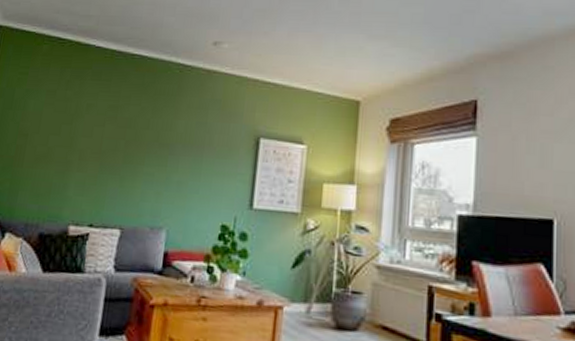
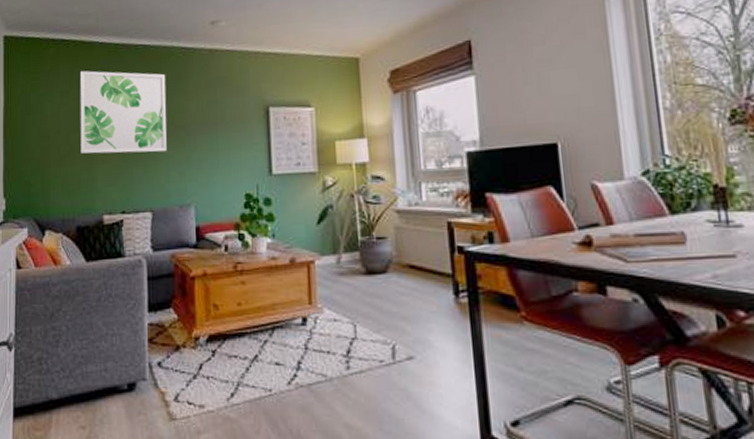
wall art: none [57,73,159,169] -> present [79,70,167,154]

